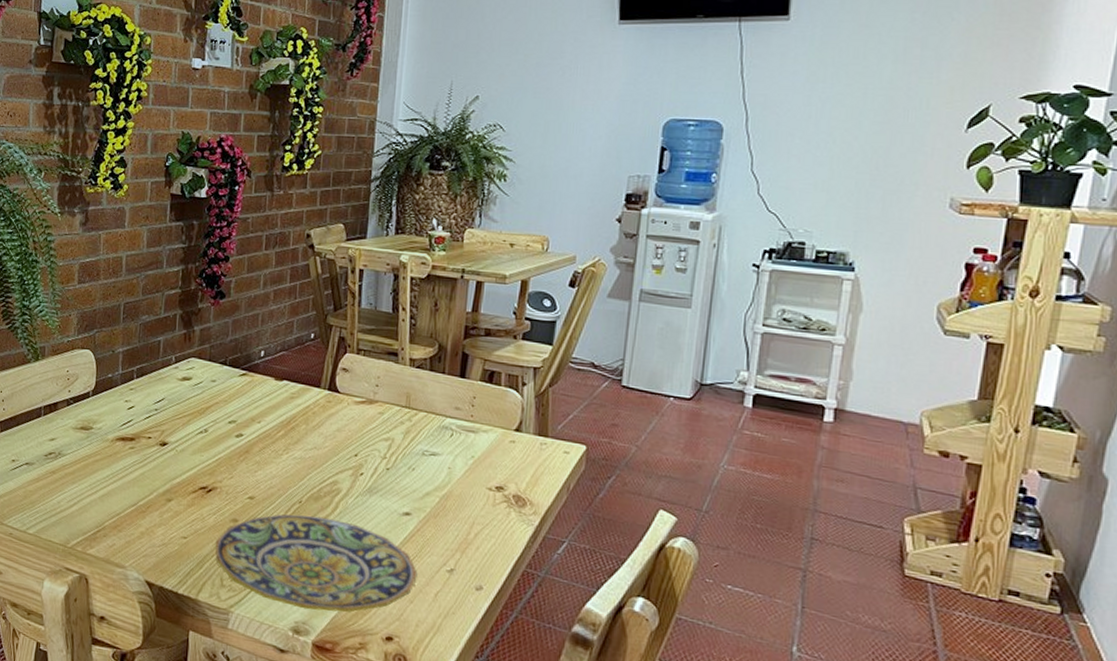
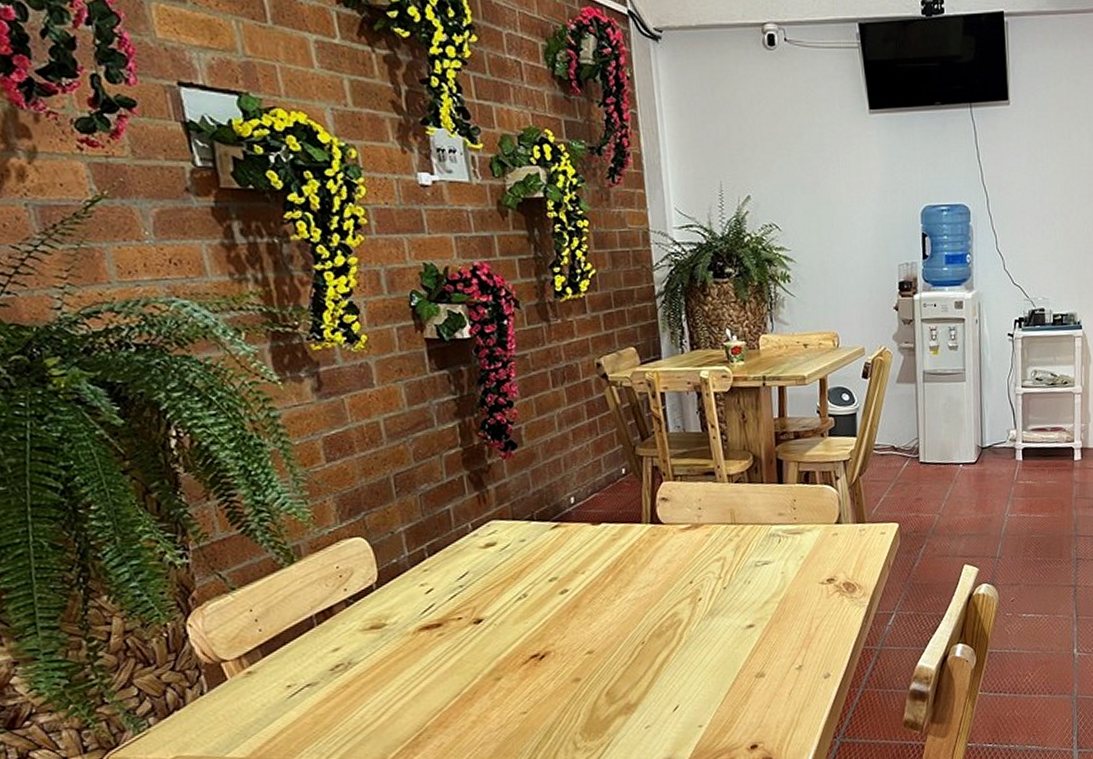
plate: present [215,514,418,613] -> none [559,649,770,748]

